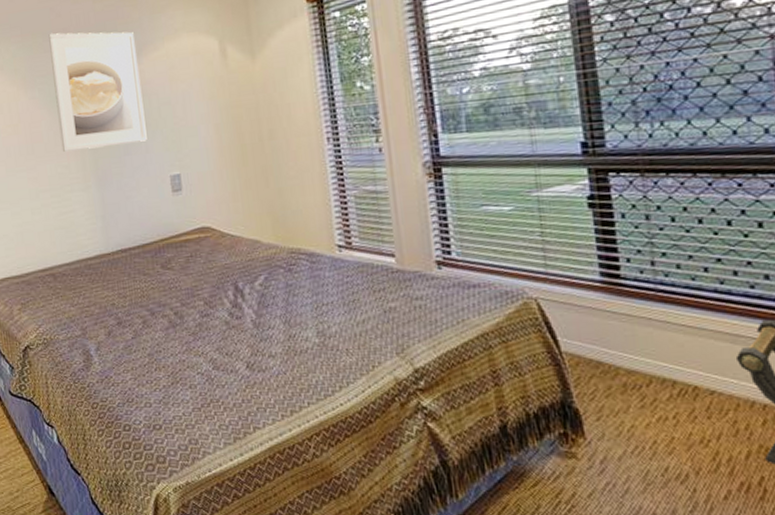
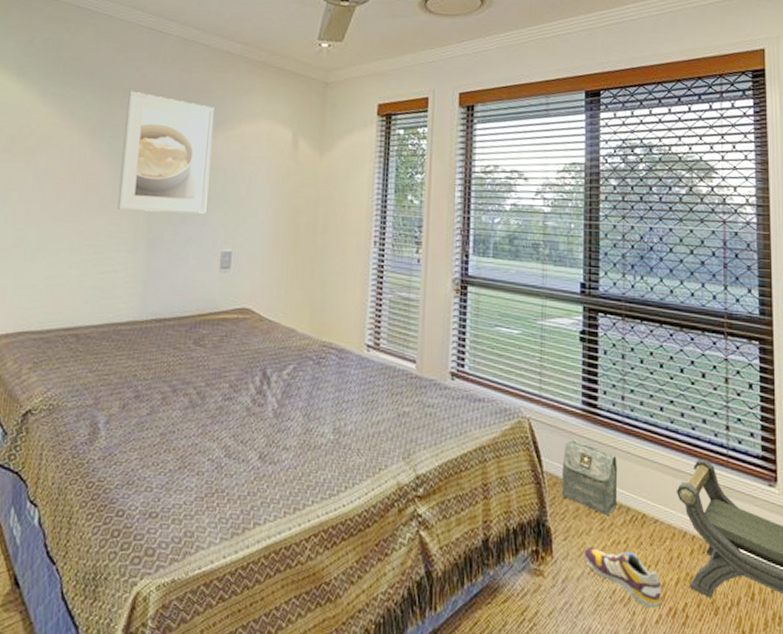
bag: none [584,314,660,392] -> present [561,438,618,516]
shoe: none [623,426,731,485] -> present [584,548,662,609]

